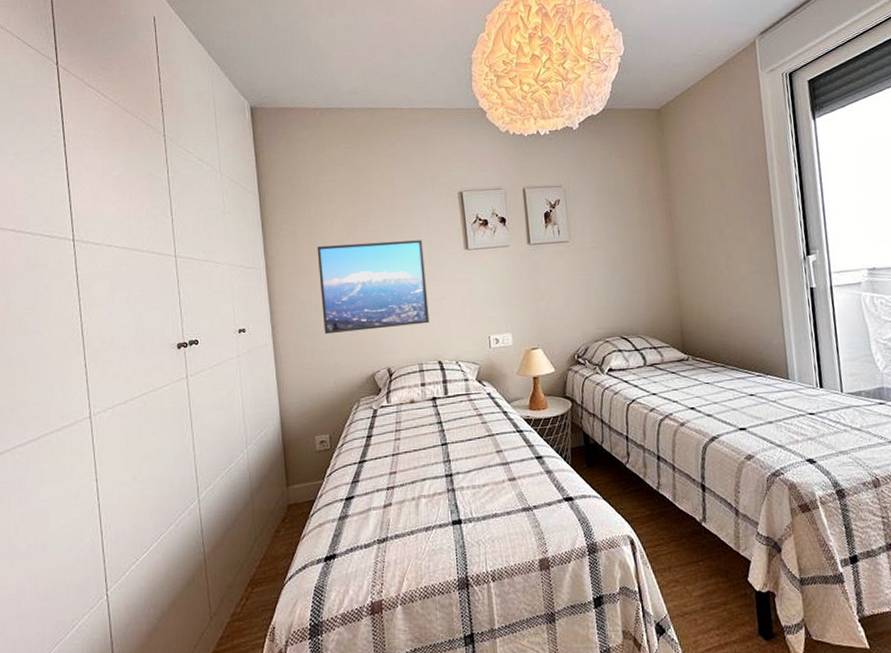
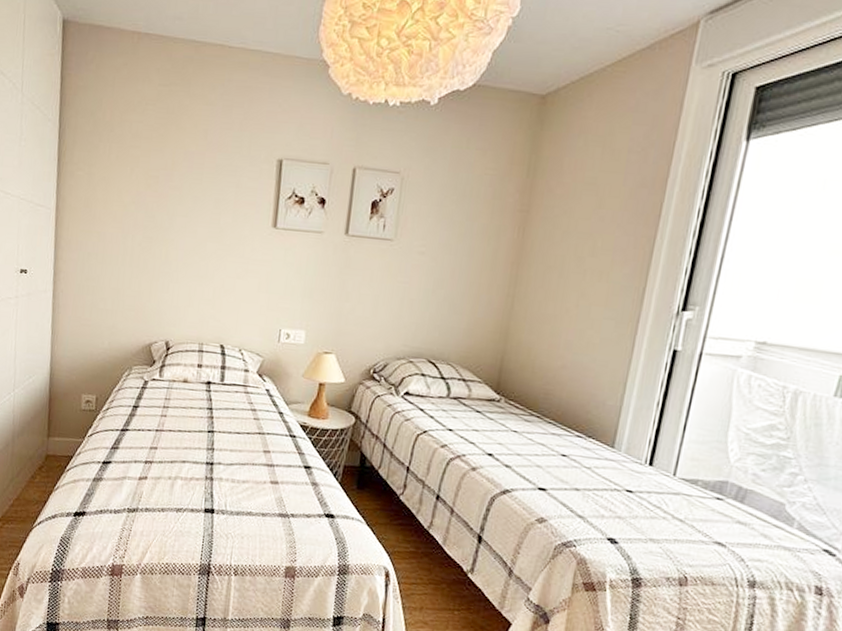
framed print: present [317,240,429,335] -> none [106,194,227,302]

